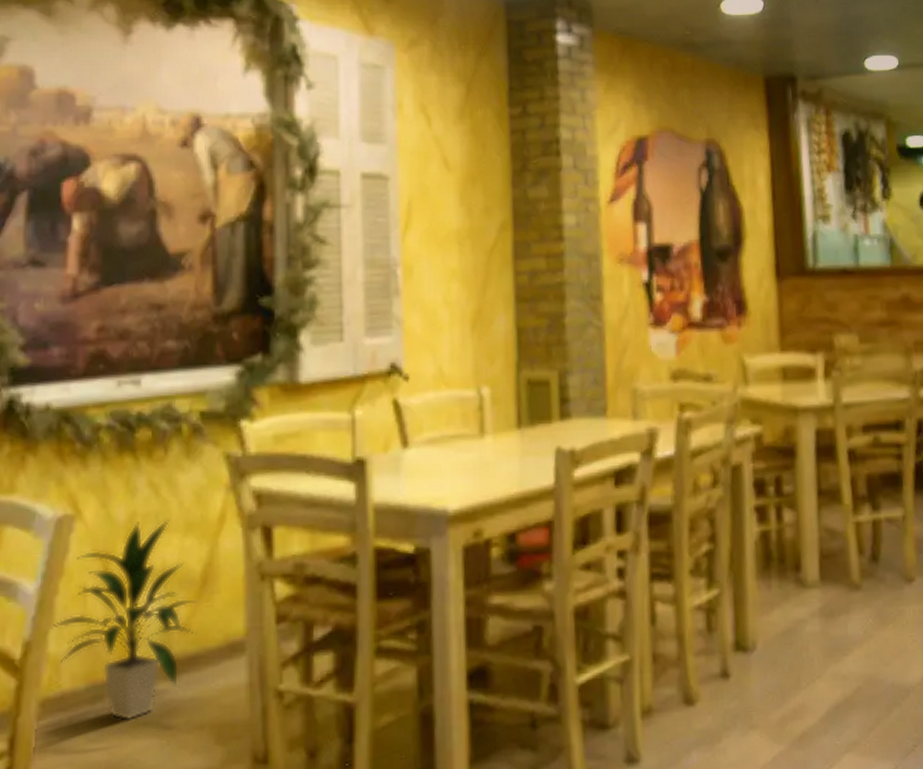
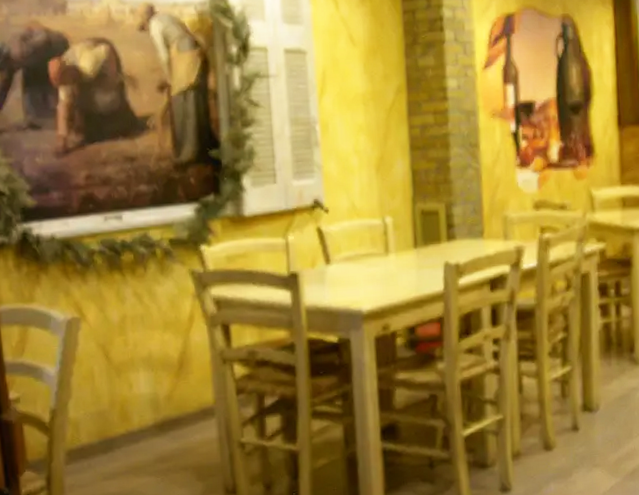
indoor plant: present [51,520,198,721] -> none [70,320,178,465]

